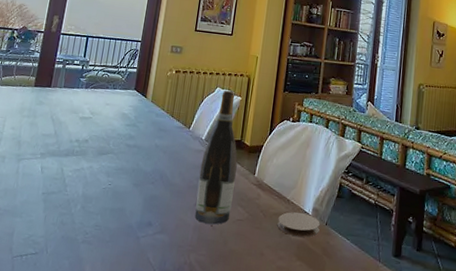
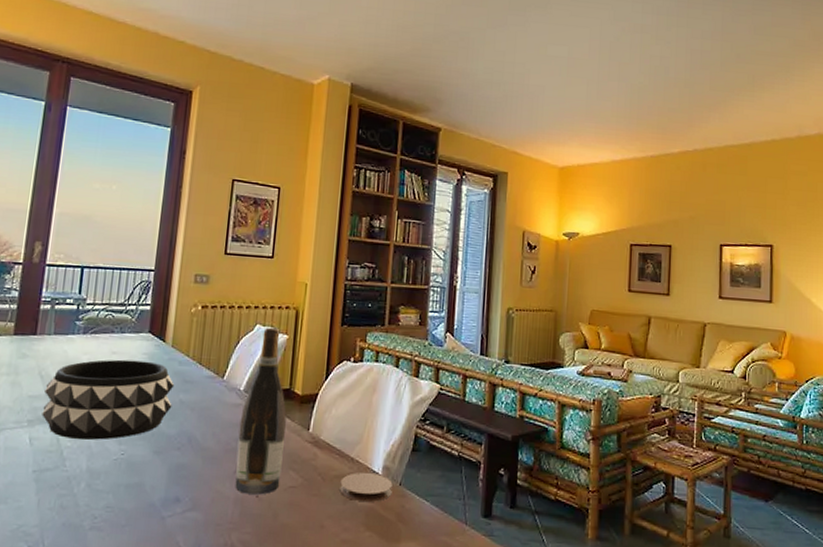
decorative bowl: none [51,109,152,172] -> present [42,359,175,440]

